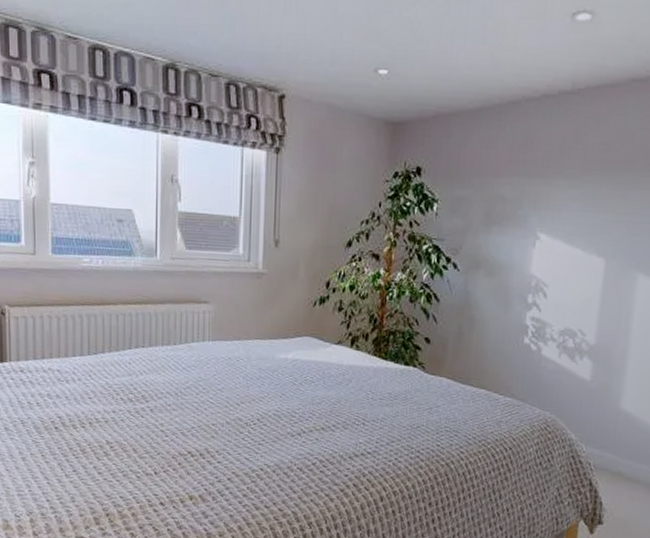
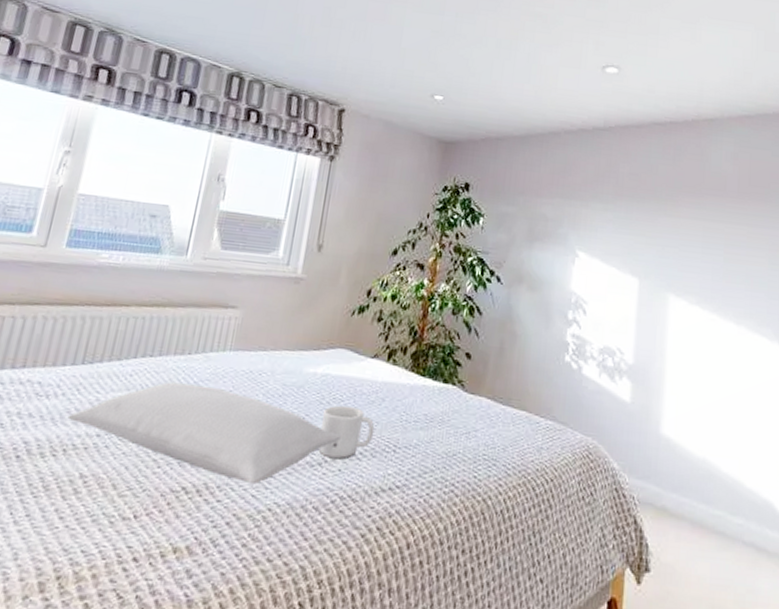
pillow: none [87,368,315,450] -> present [67,382,341,485]
mug: none [296,386,344,431] -> present [318,405,375,460]

